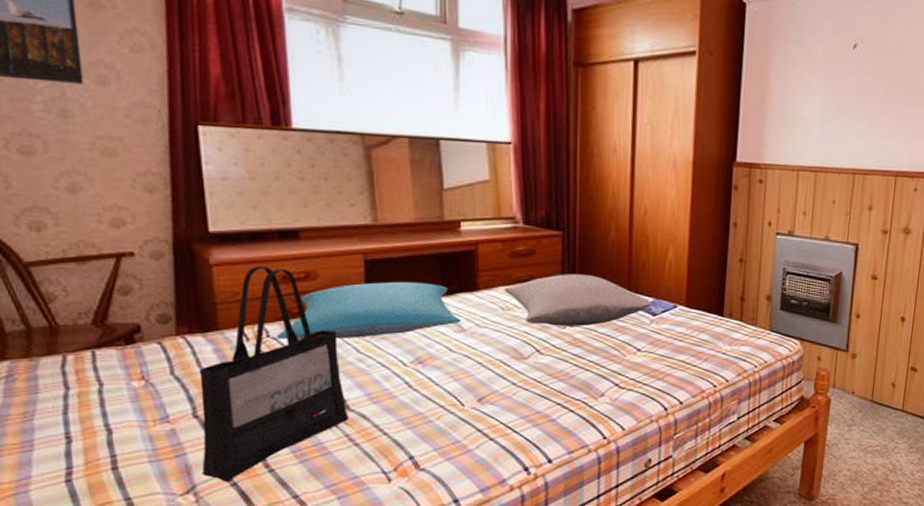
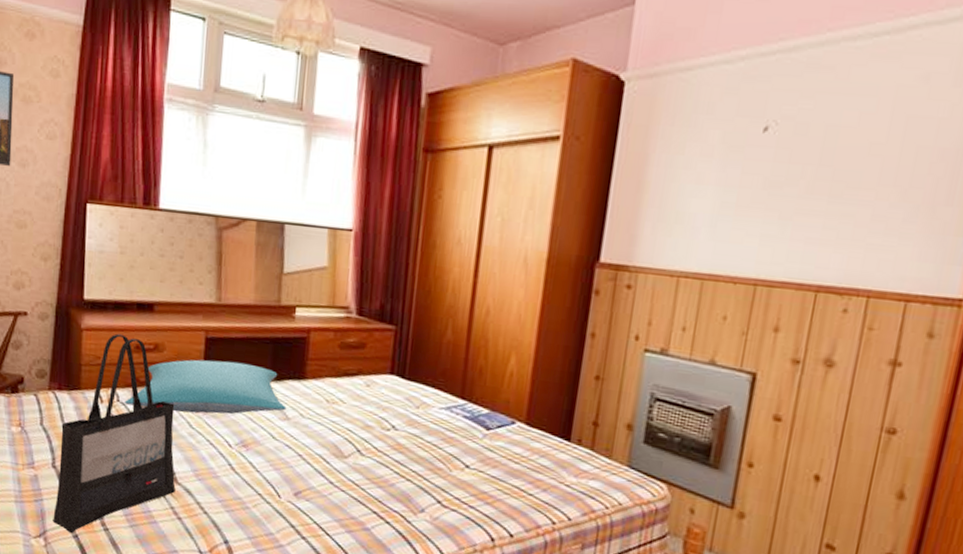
pillow: present [504,274,652,326] -> none [330,371,487,432]

